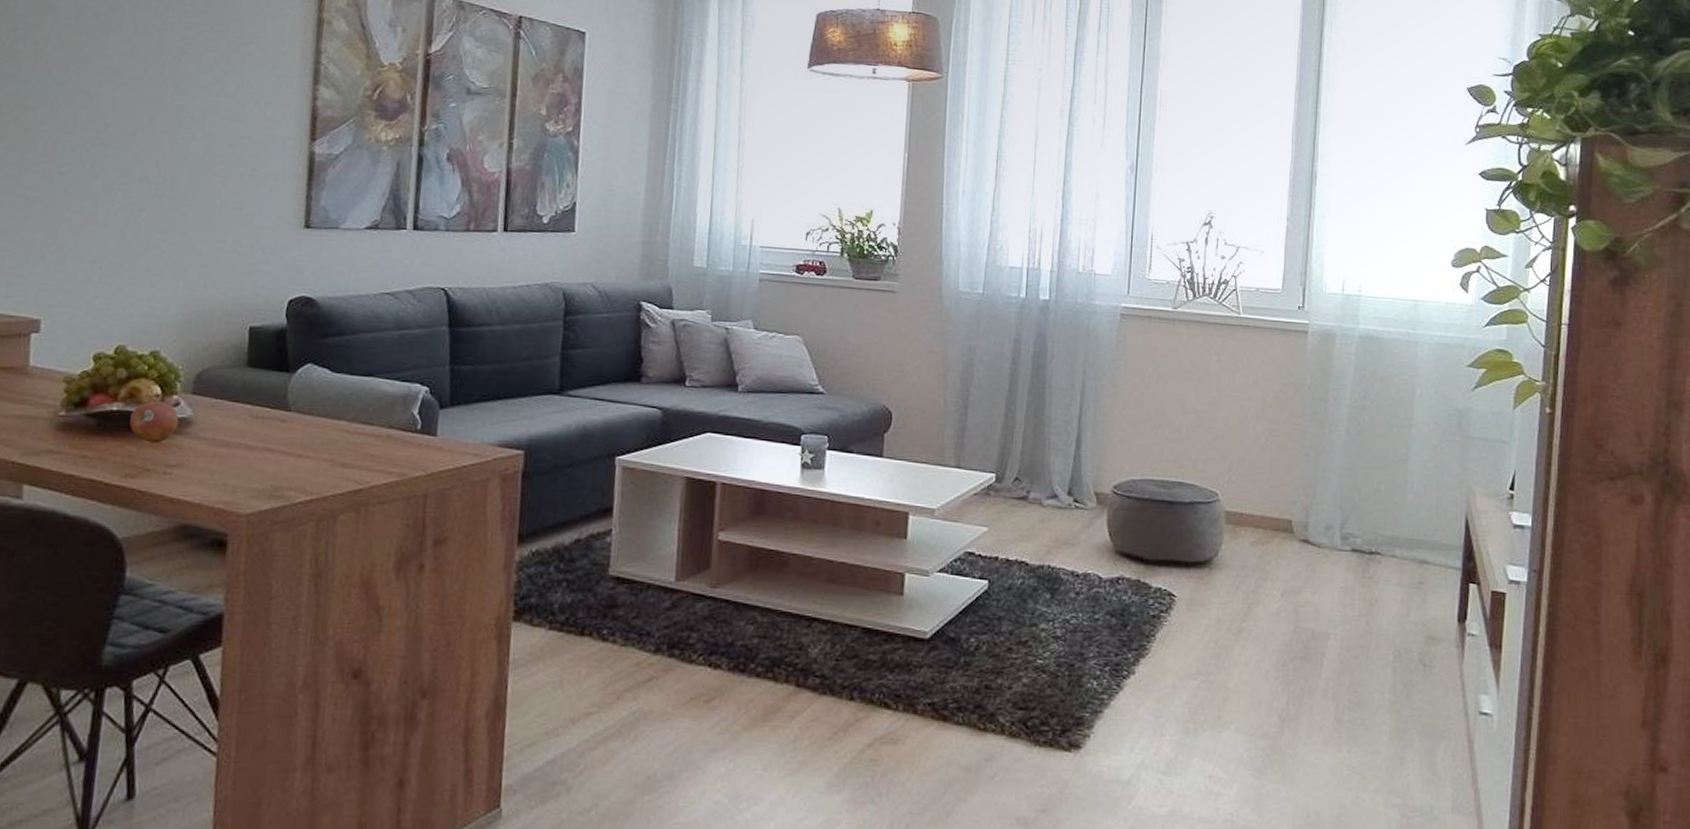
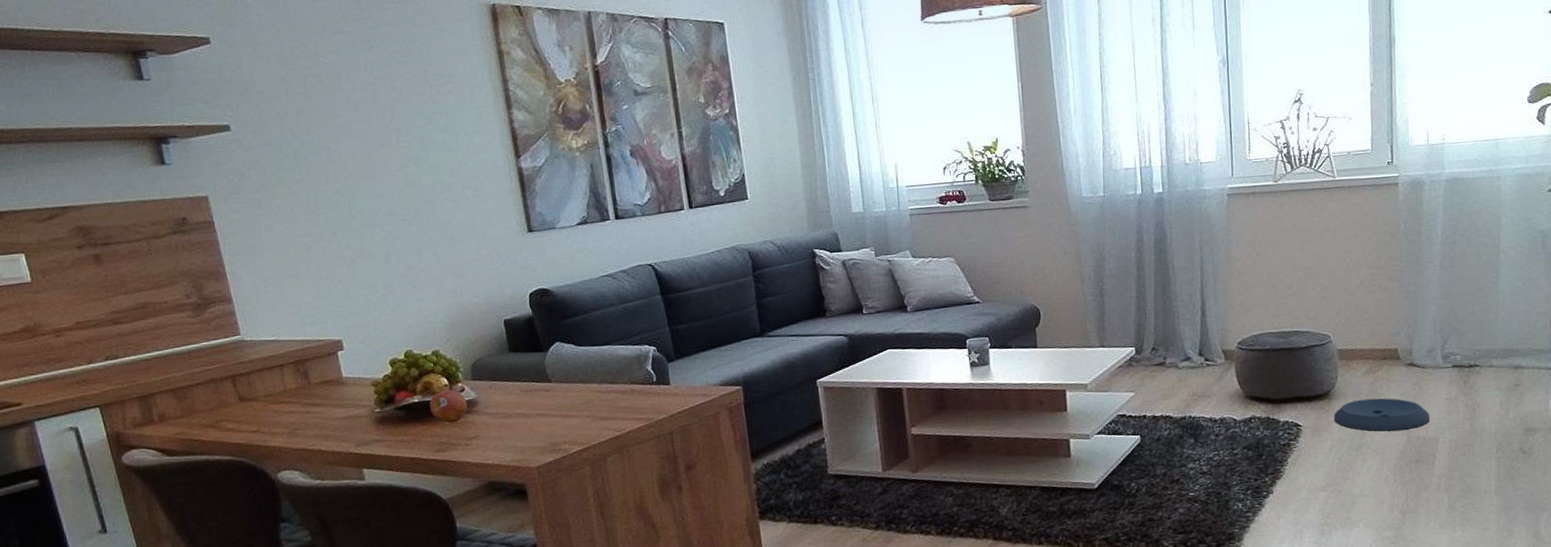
robot vacuum: none [1214,574,1322,618] -> present [1334,398,1430,432]

